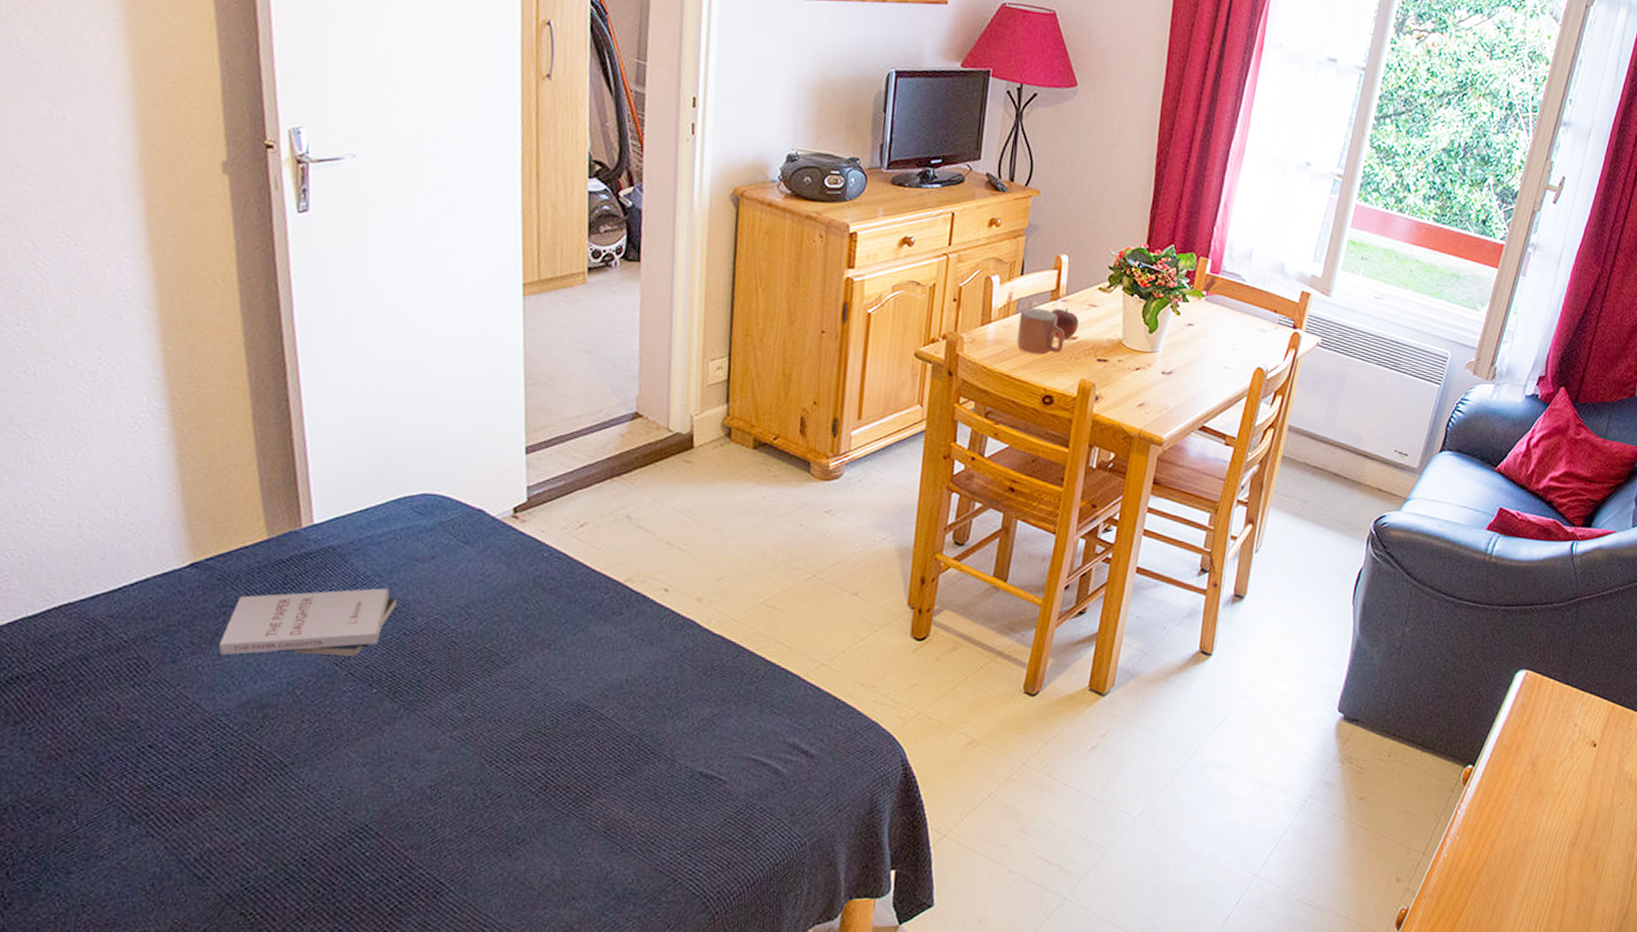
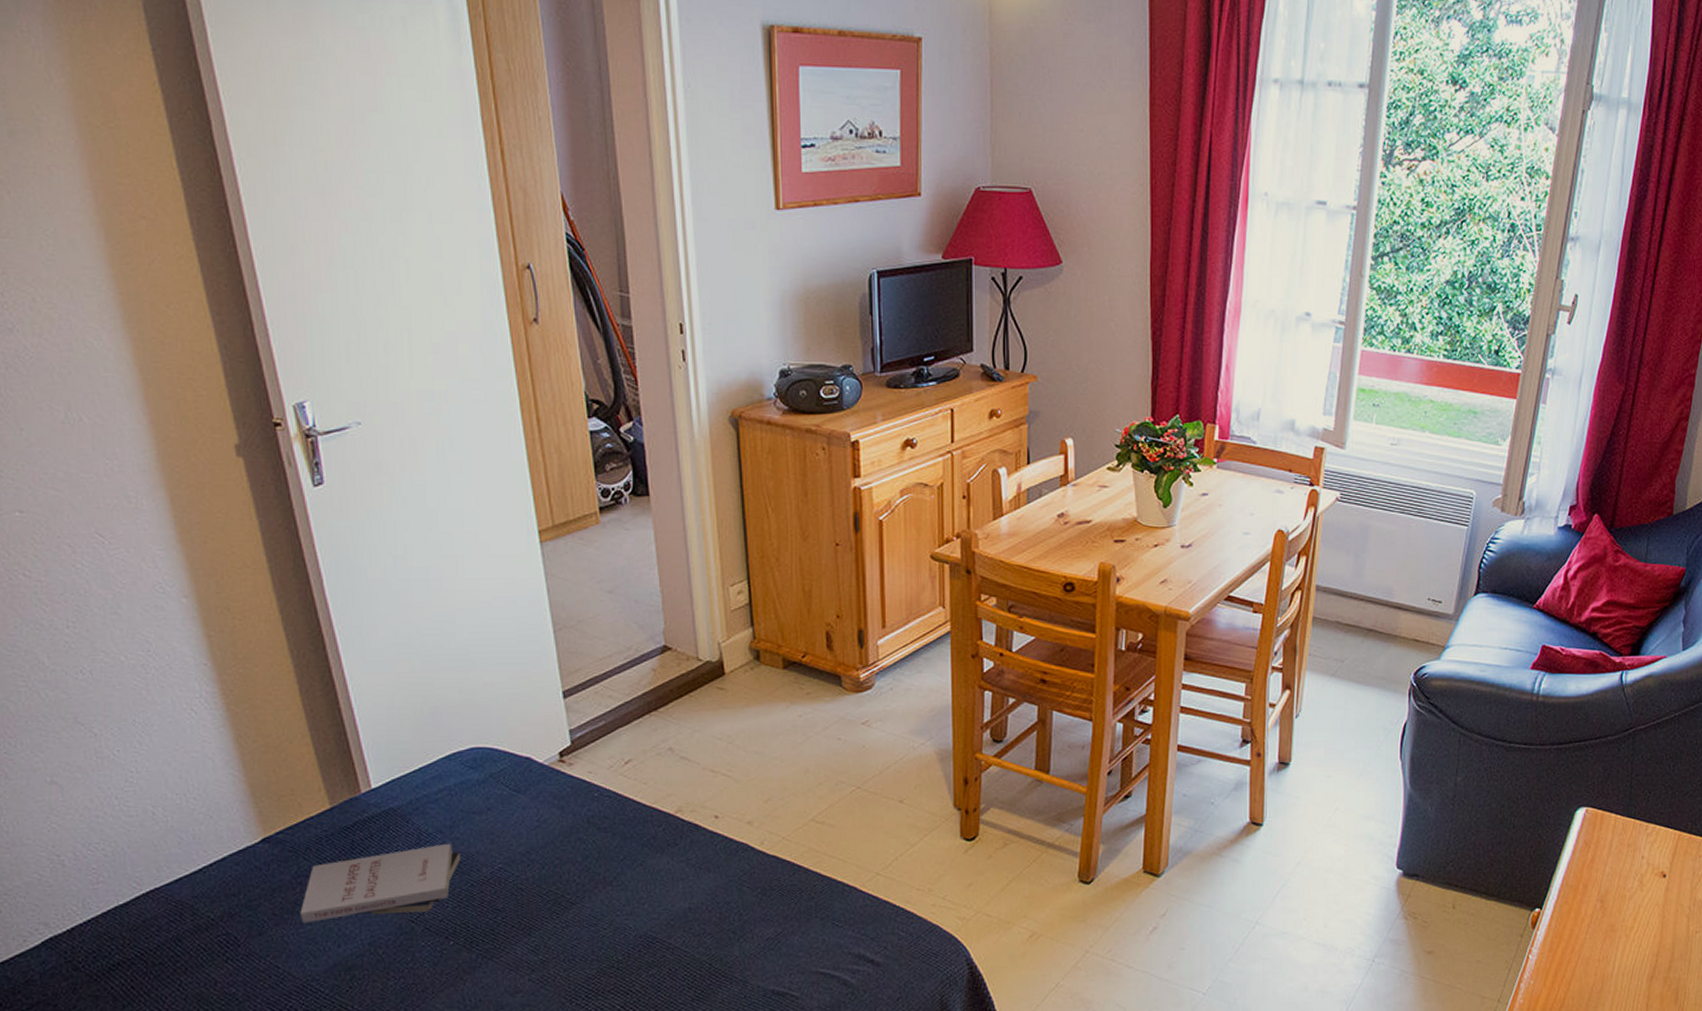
mug: present [1016,307,1065,357] -> none [1030,495,1079,545]
fruit: present [1051,308,1080,340] -> none [1062,493,1092,524]

